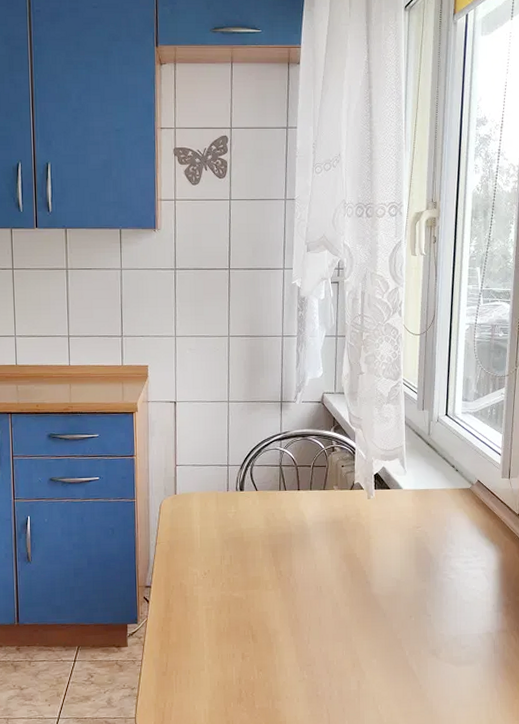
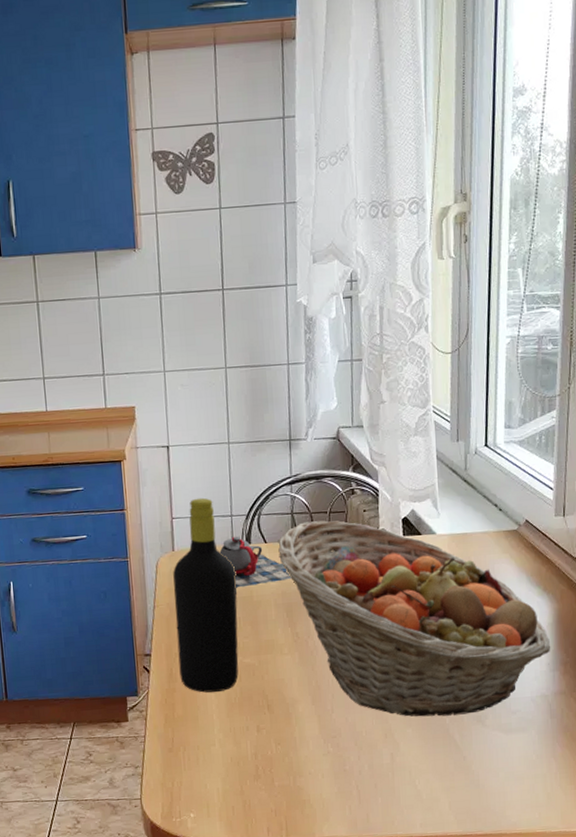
bottle: none [174,448,230,623] -> present [173,497,239,693]
teapot: none [216,483,278,529] -> present [219,536,292,588]
fruit basket: none [267,473,496,649] -> present [278,520,551,717]

